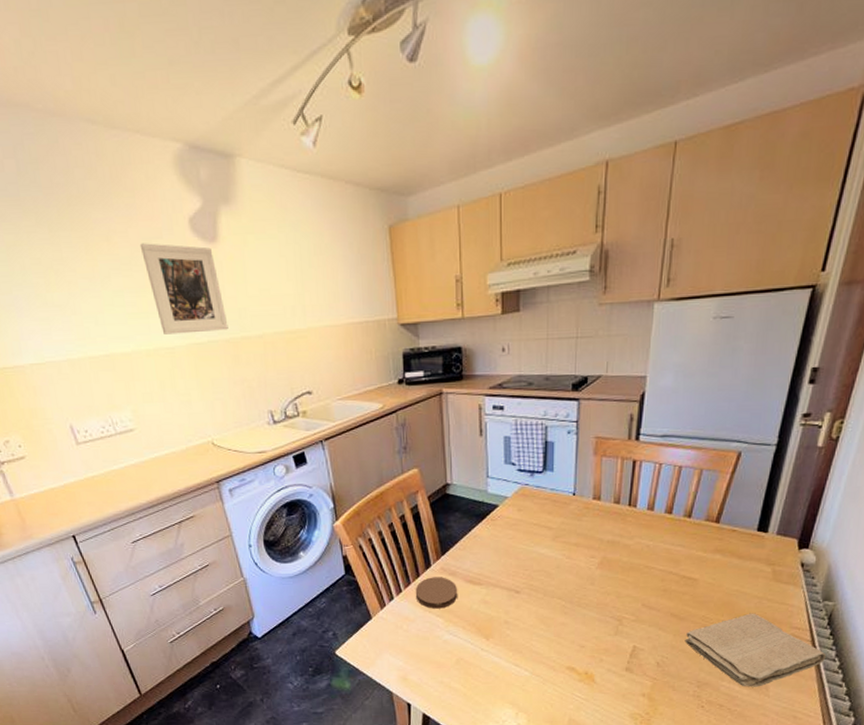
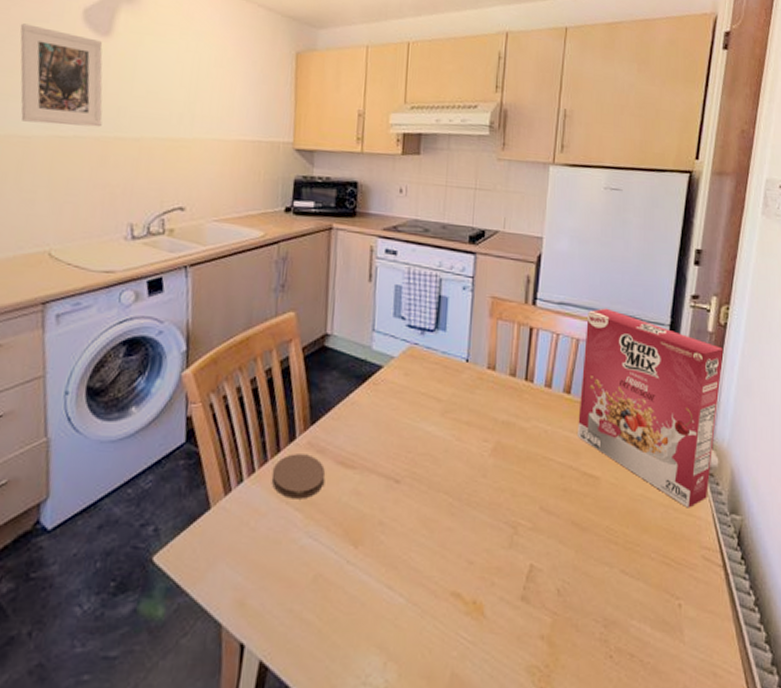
cereal box: none [678,435,833,598] -> present [578,308,724,508]
washcloth: present [685,613,827,687] -> none [588,525,741,629]

